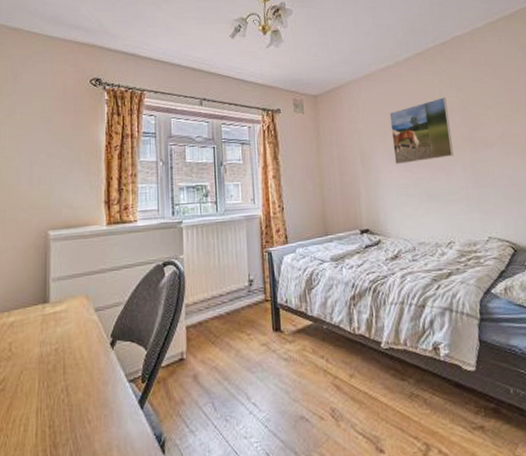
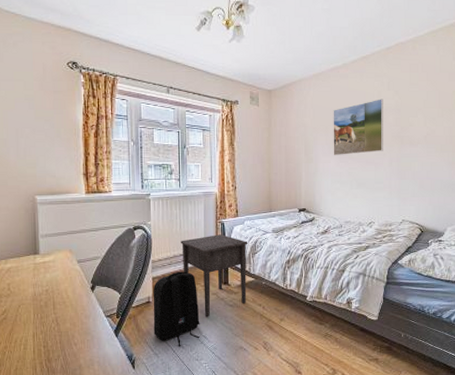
backpack: none [187,316,248,420] -> present [153,271,200,347]
nightstand: none [219,267,305,377] -> present [180,234,248,317]

